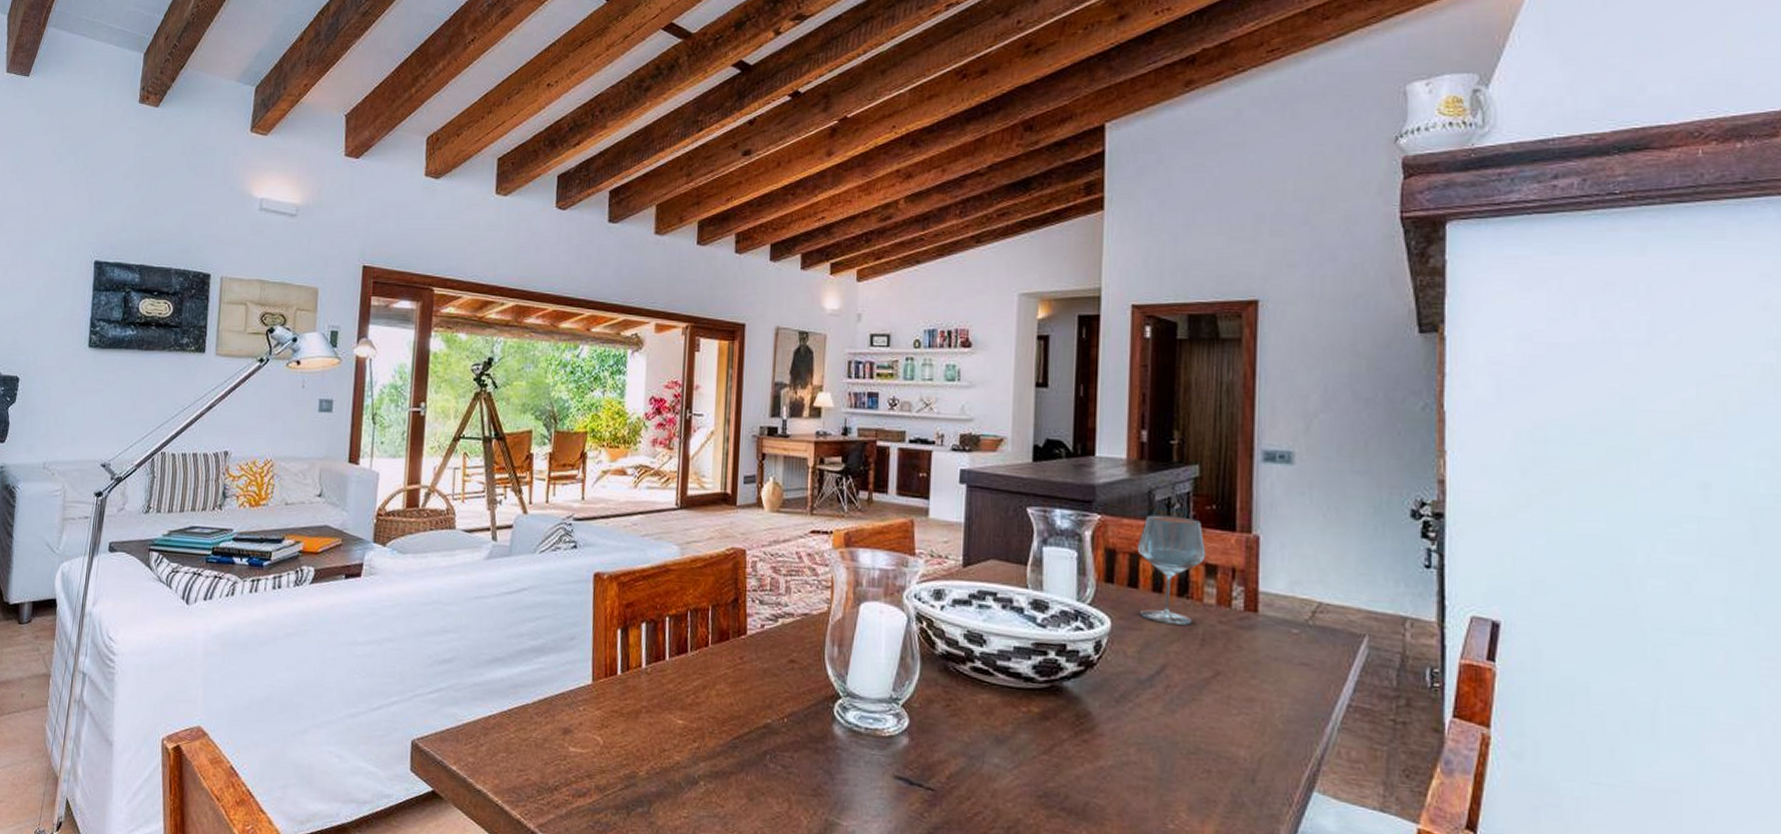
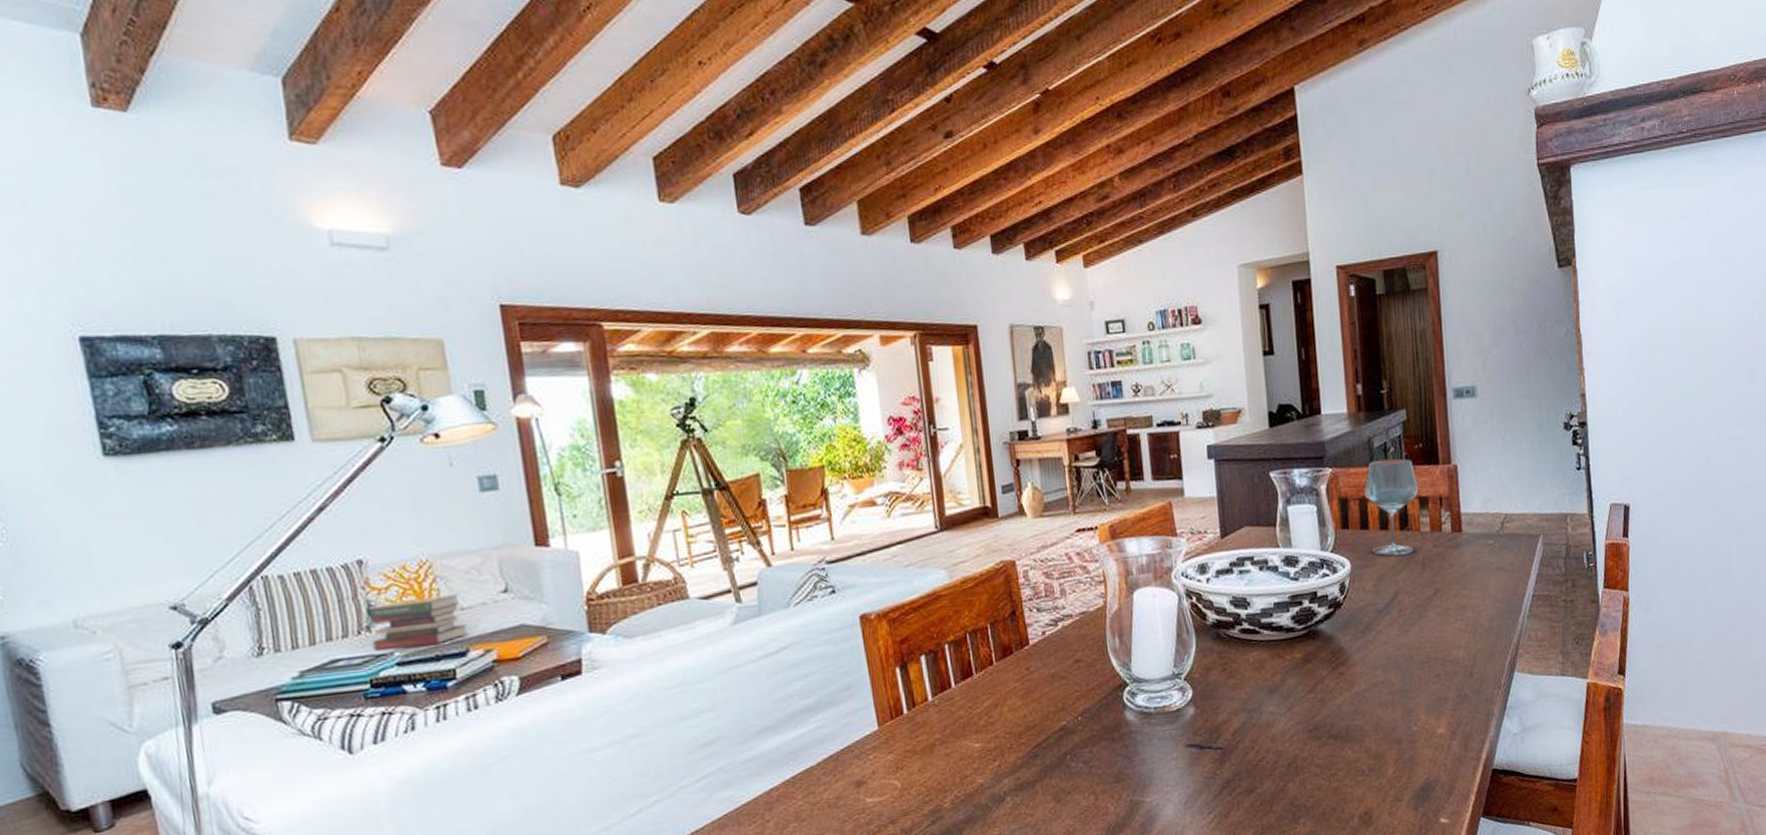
books: none [220,488,287,530] -> present [367,594,468,652]

